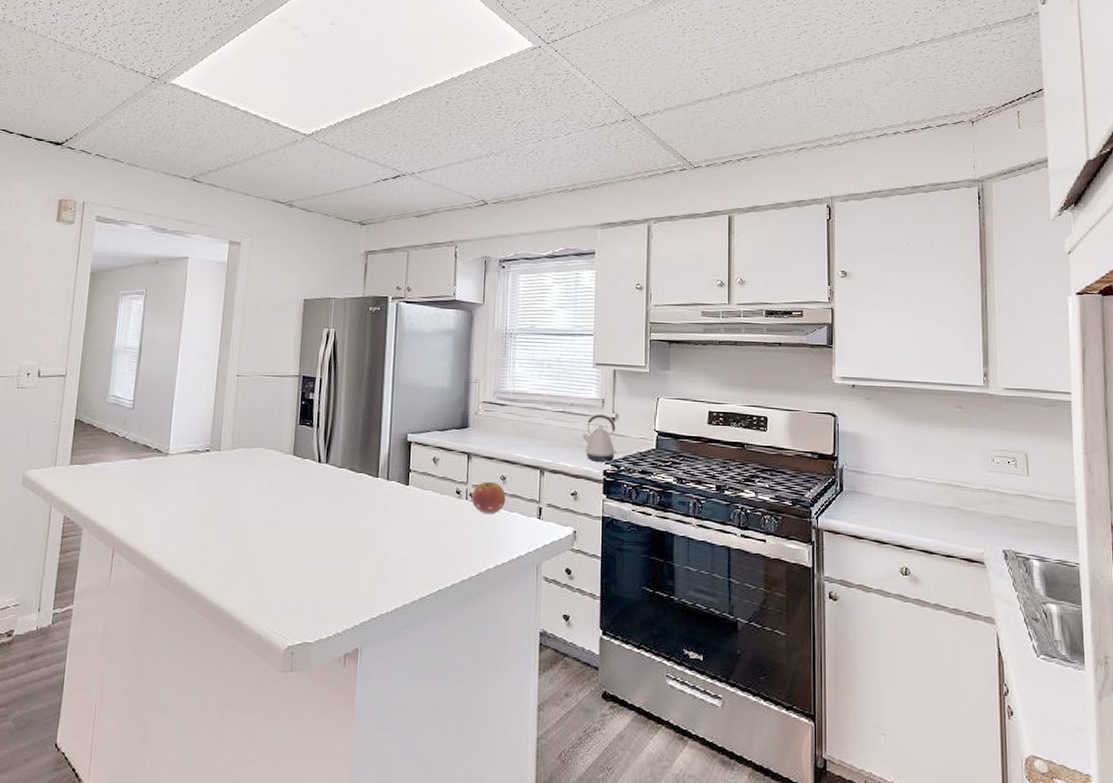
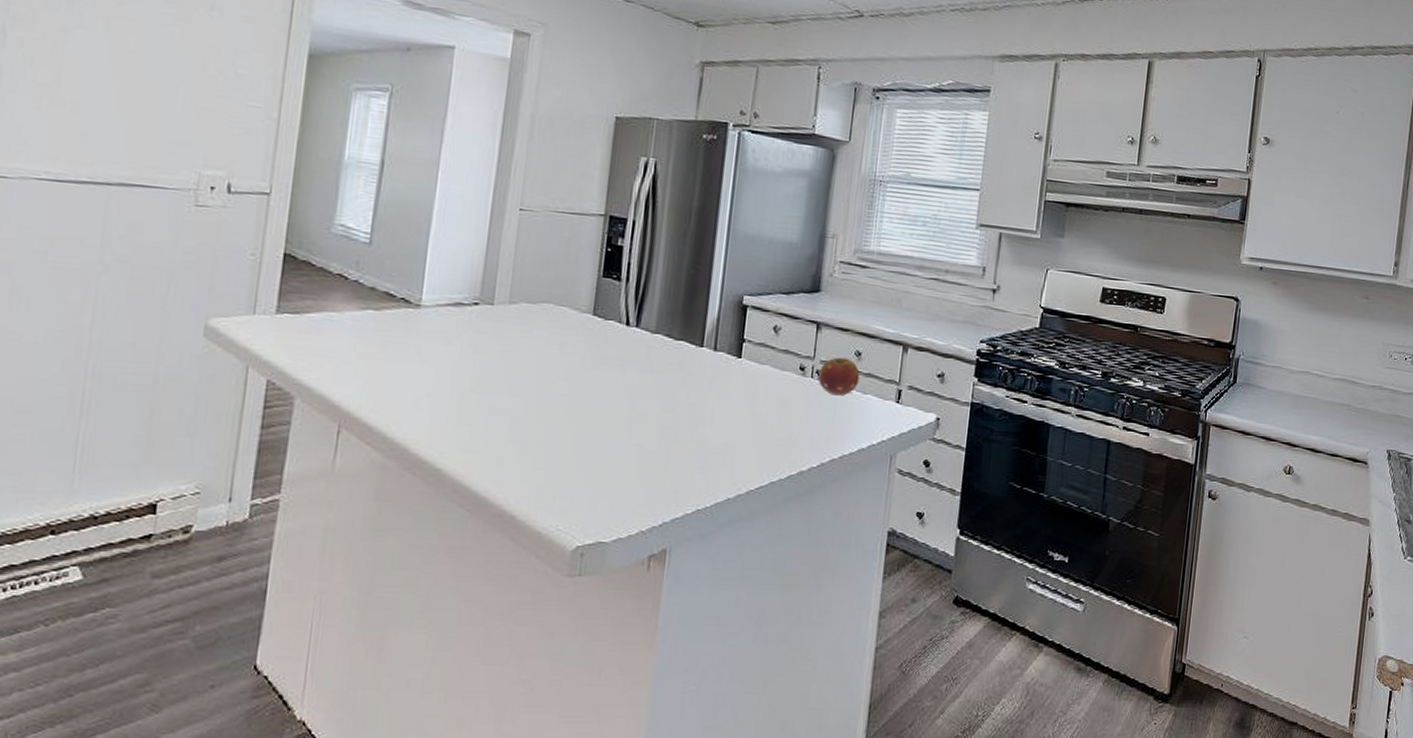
kettle: present [581,414,617,462] -> none [955,284,996,340]

